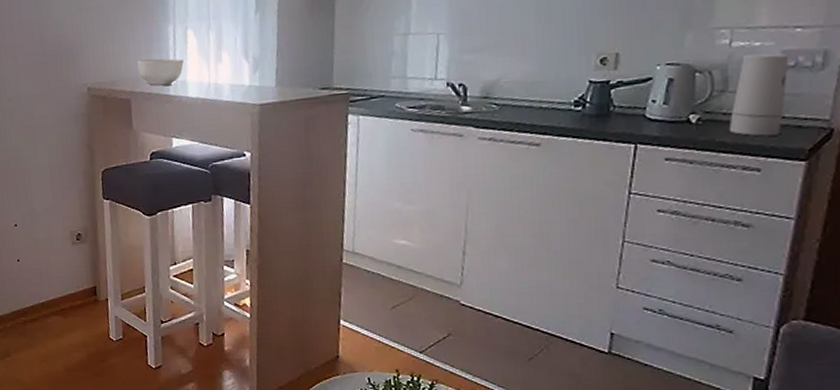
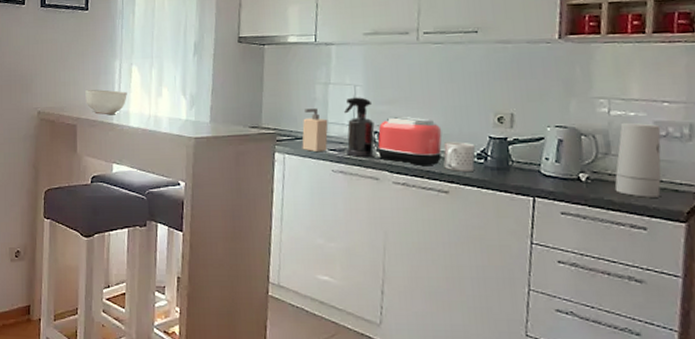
soap dispenser: none [378,63,407,111] -> present [302,108,328,151]
spray bottle: none [424,46,460,114] -> present [343,97,375,157]
toaster: none [461,64,536,119] -> present [376,116,443,167]
mug: none [536,88,573,122] -> present [443,142,476,171]

